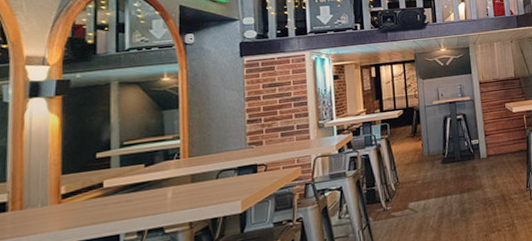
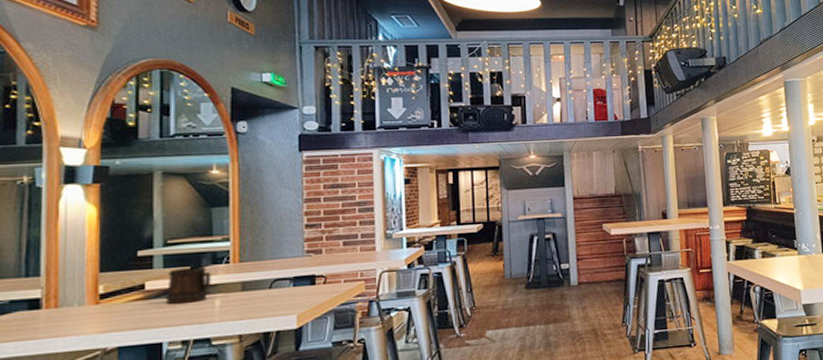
beer mug: none [122,163,164,201] -> present [165,267,211,306]

